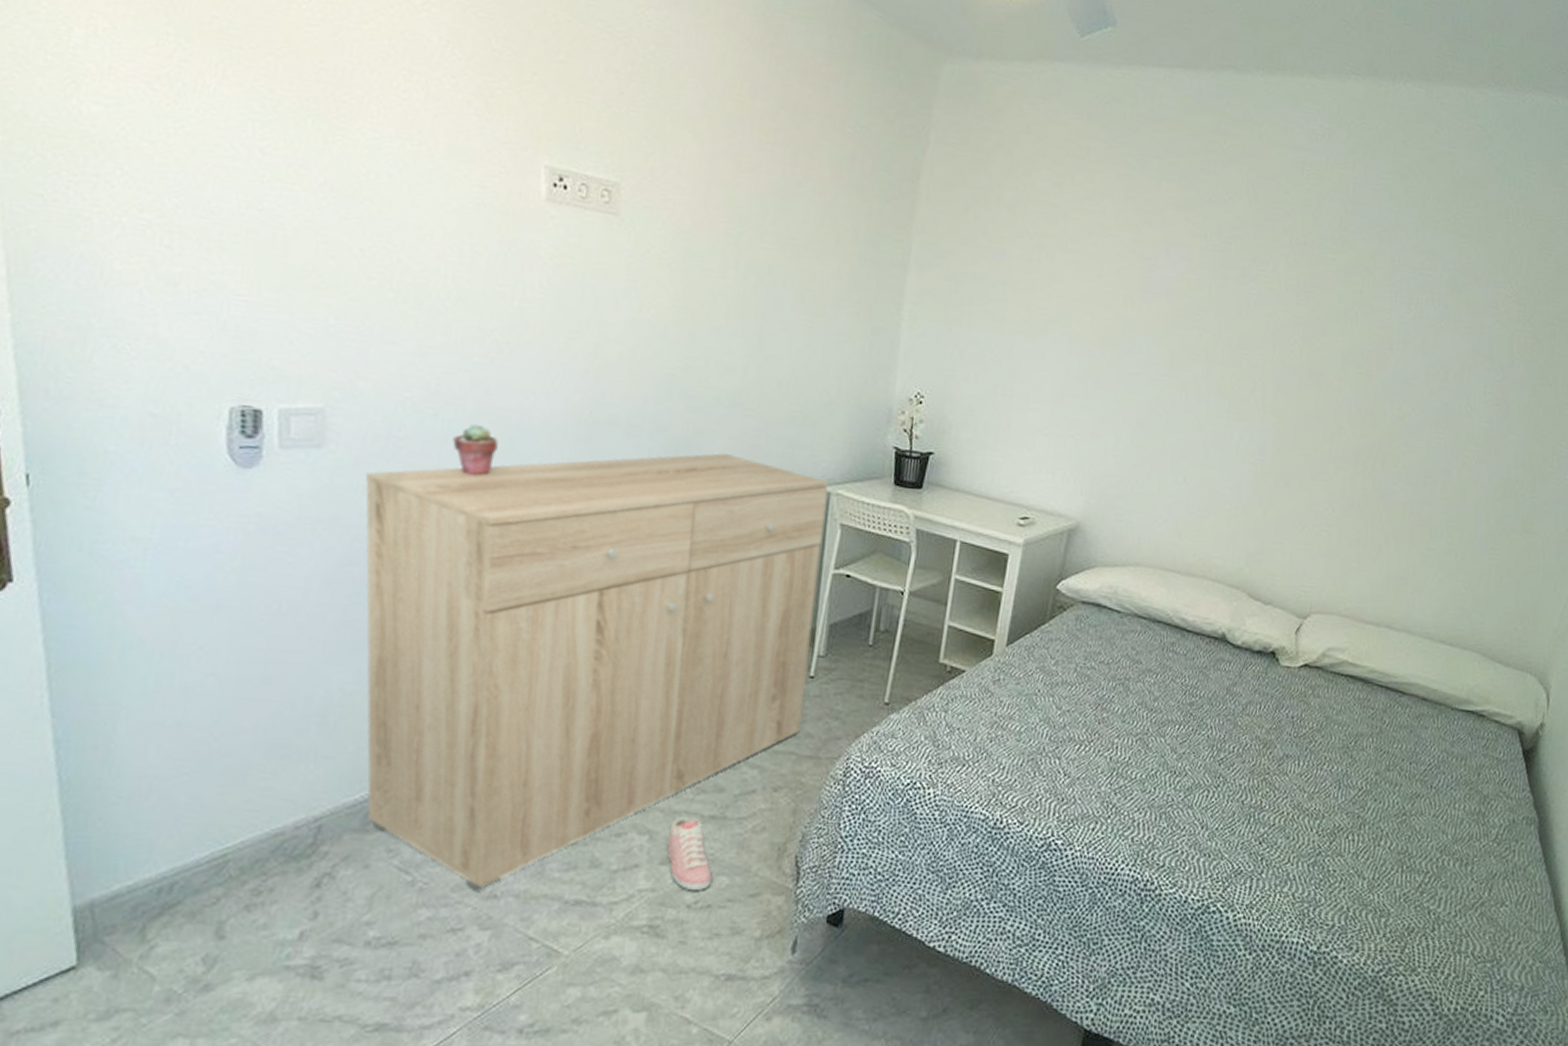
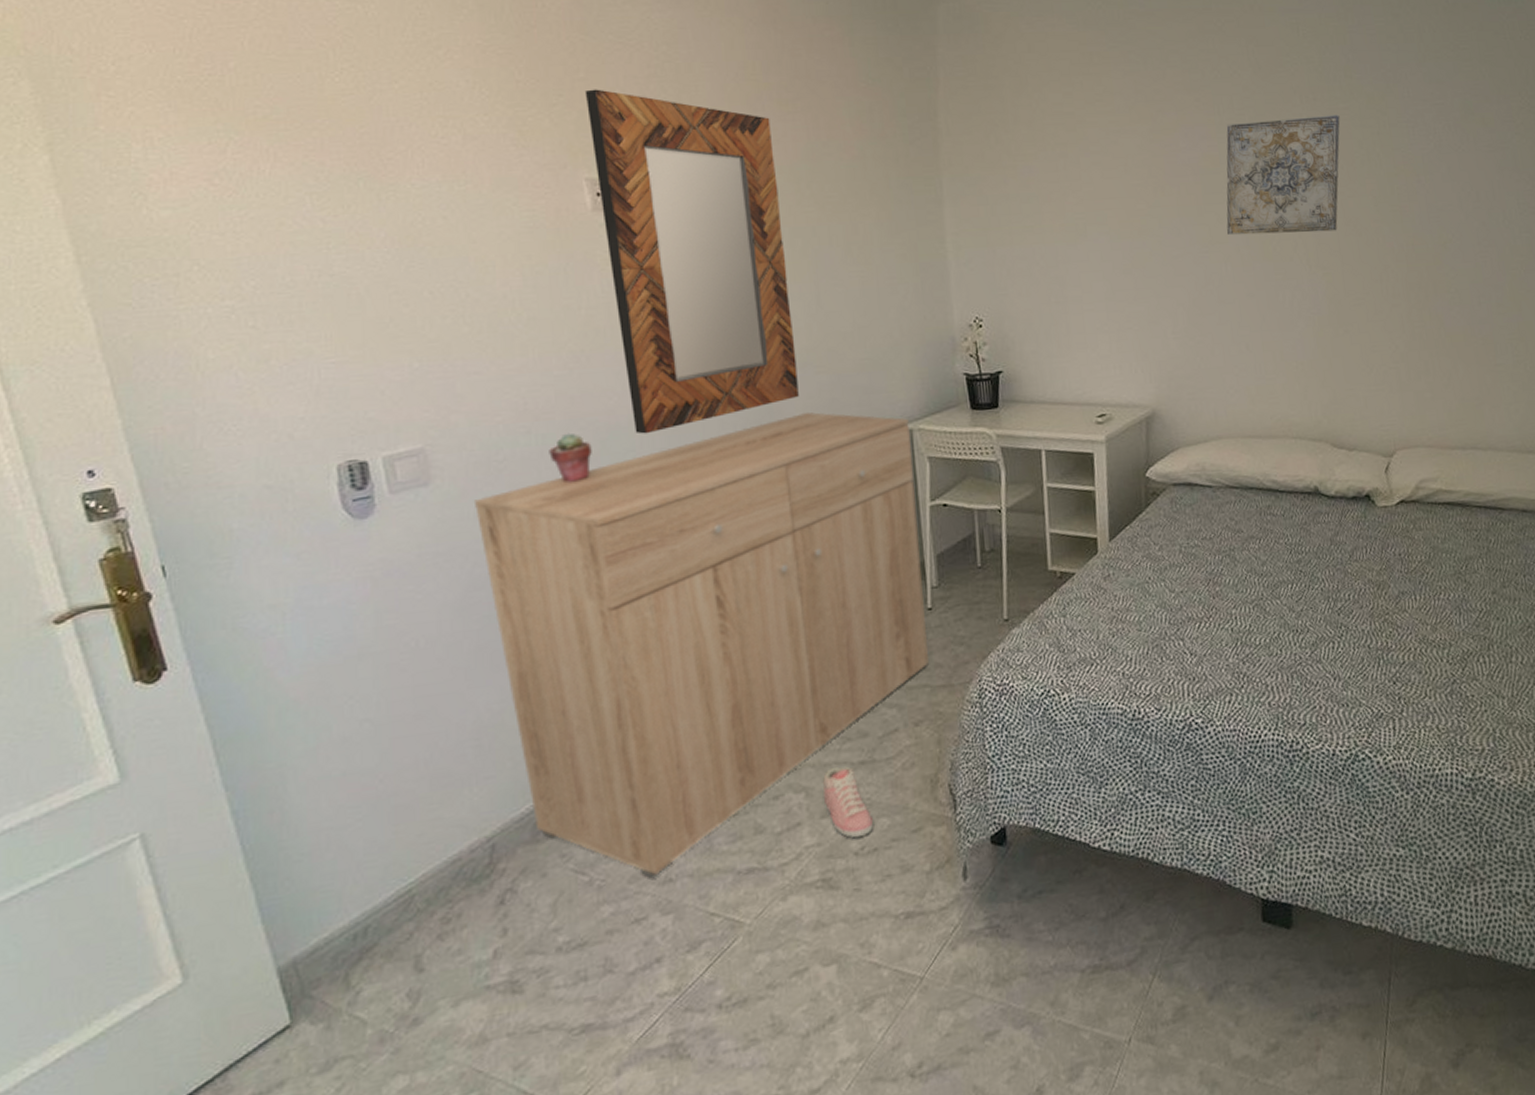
home mirror: none [546,74,748,442] -> present [584,89,799,434]
wall art: none [1189,250,1326,381] -> present [1226,115,1340,235]

